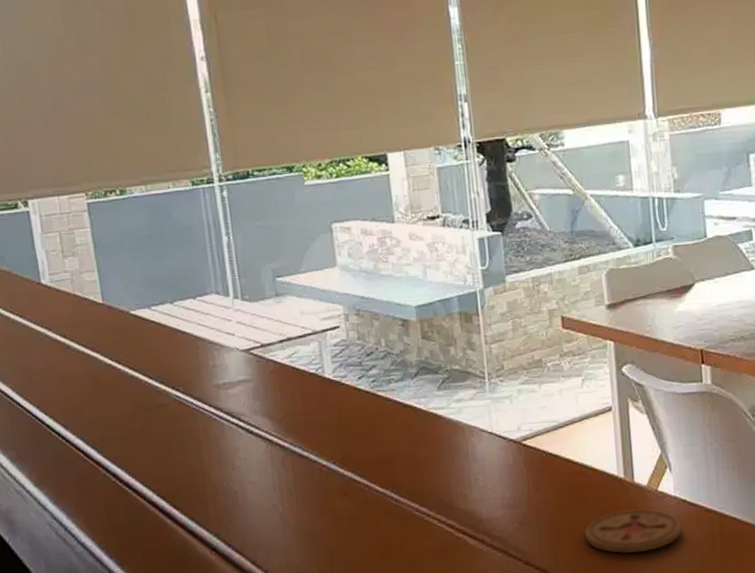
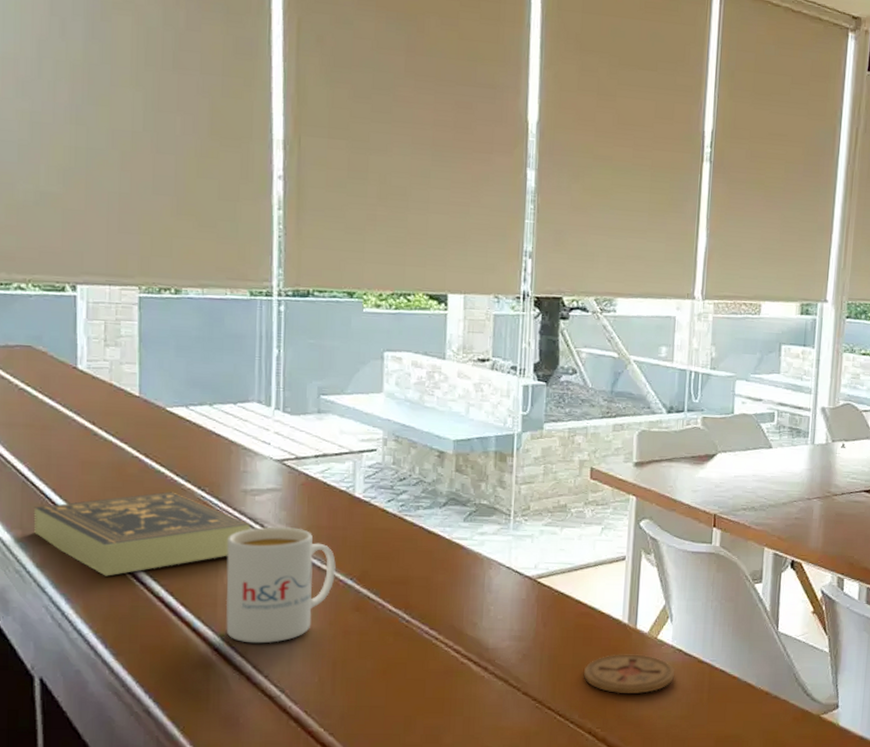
book: none [23,395,228,487] -> present [33,491,251,576]
mug: none [208,416,318,540] -> present [225,526,336,644]

